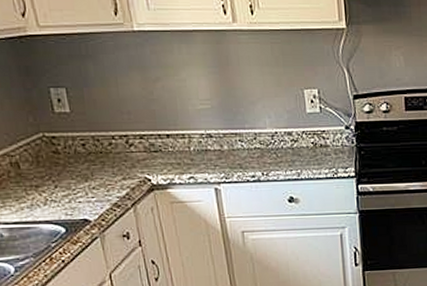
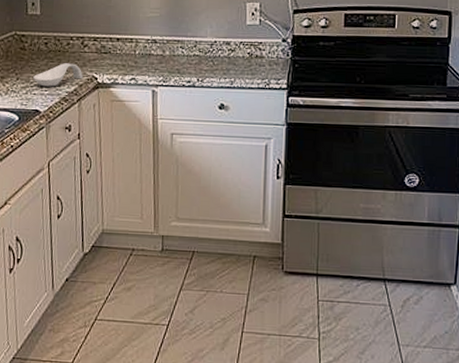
spoon rest: none [75,165,134,193] -> present [33,63,83,87]

